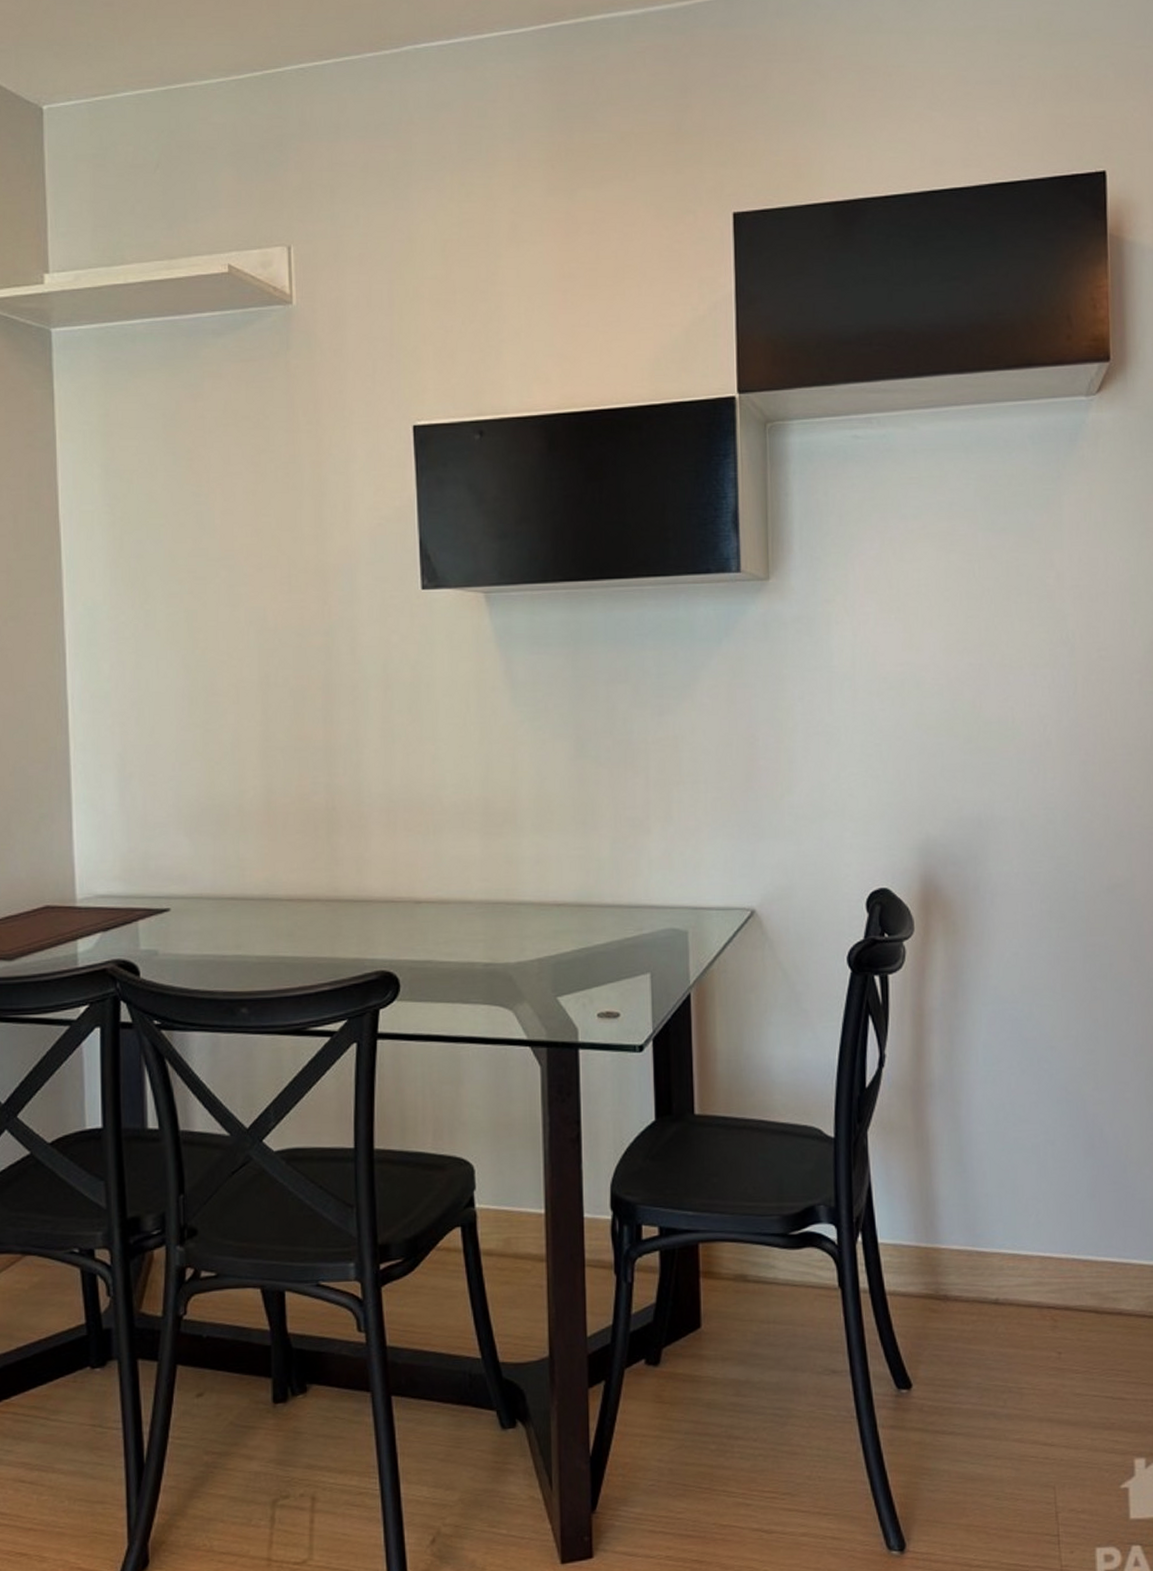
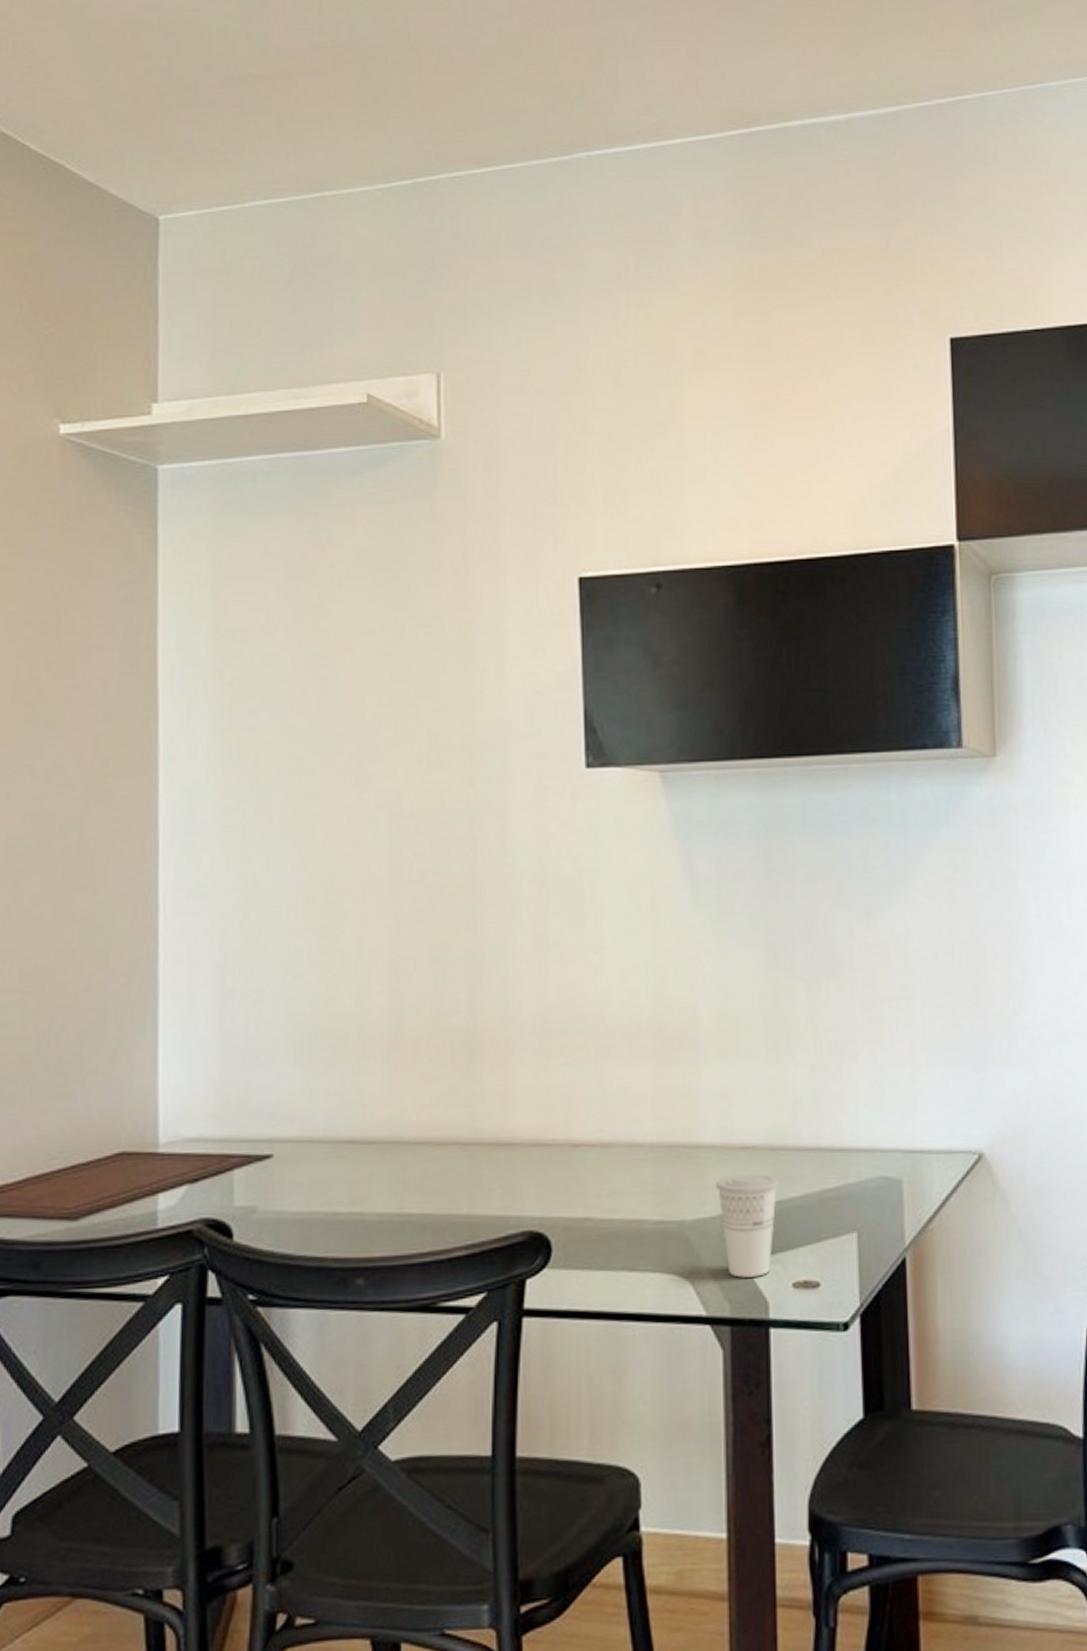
cup: none [533,925,586,1009] -> present [715,1173,779,1278]

